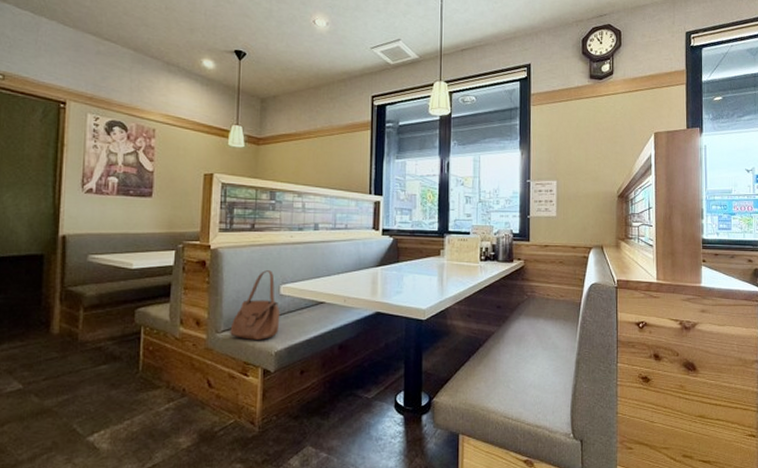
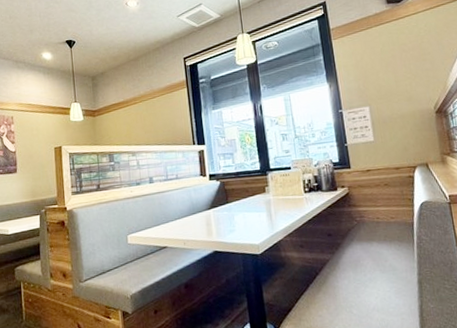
handbag: present [230,270,280,341] -> none [91,223,131,287]

